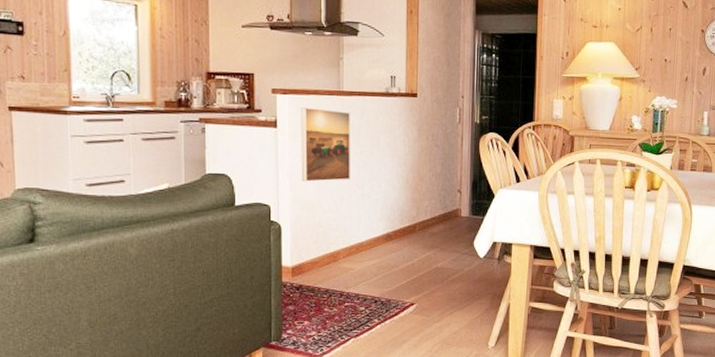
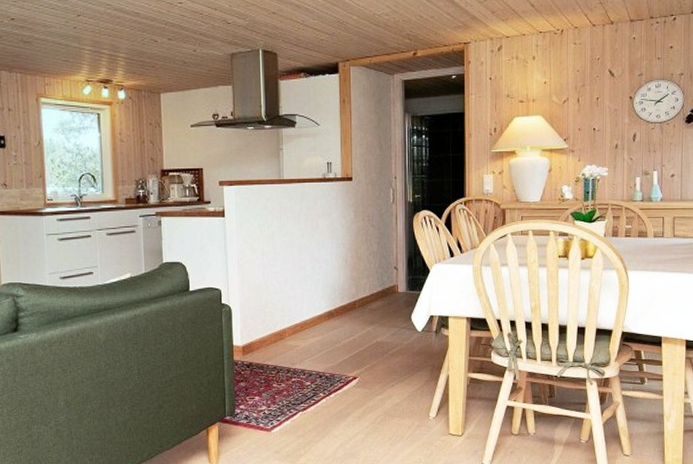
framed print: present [301,108,350,182] -> none [246,197,293,266]

